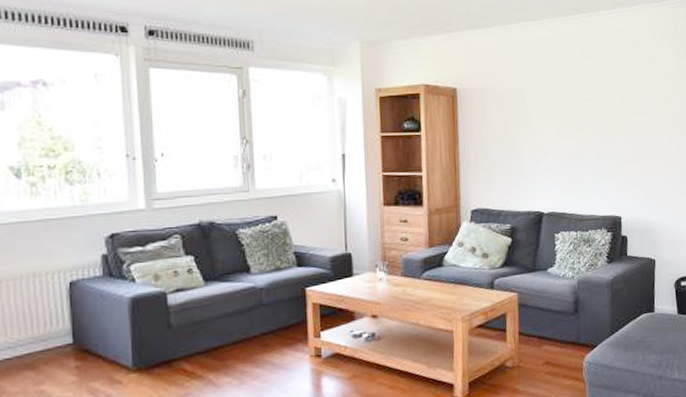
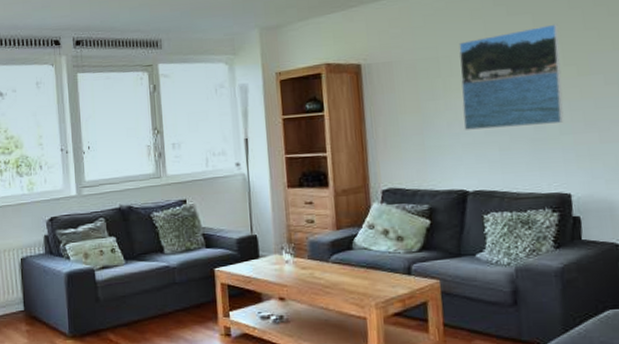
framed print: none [541,69,619,157] -> present [458,24,564,130]

